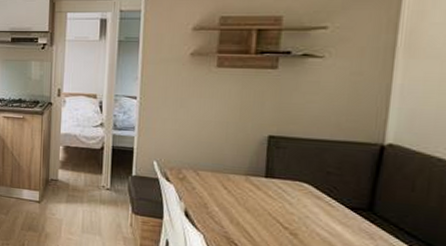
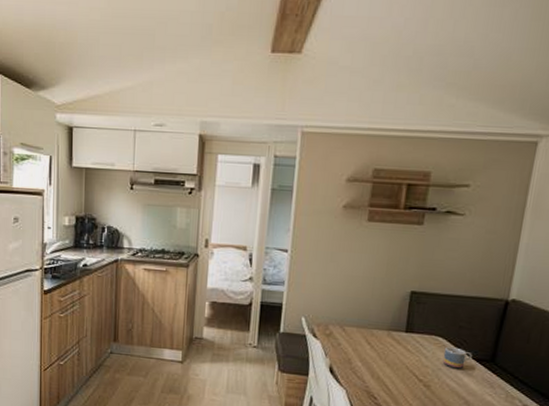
mug: none [310,193,345,218] -> present [442,346,472,369]

